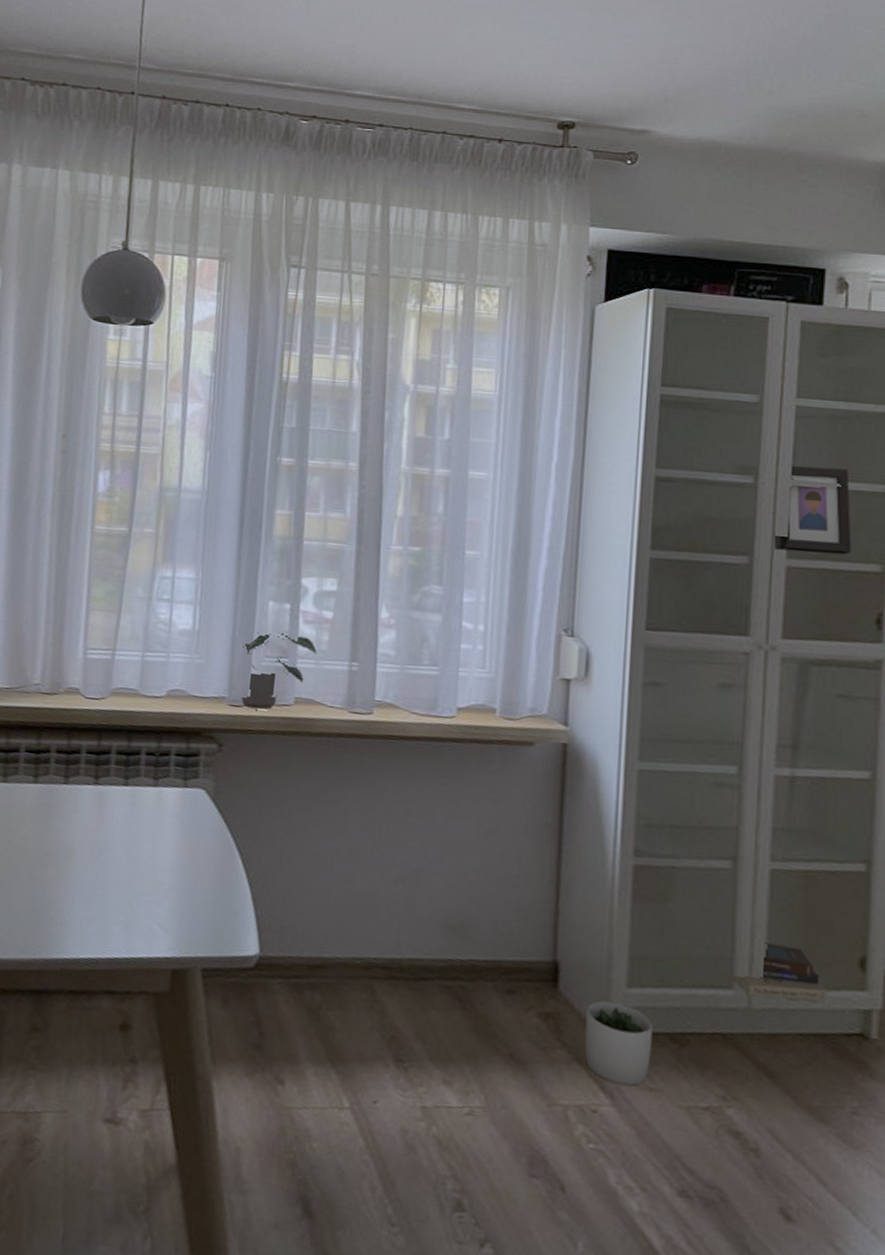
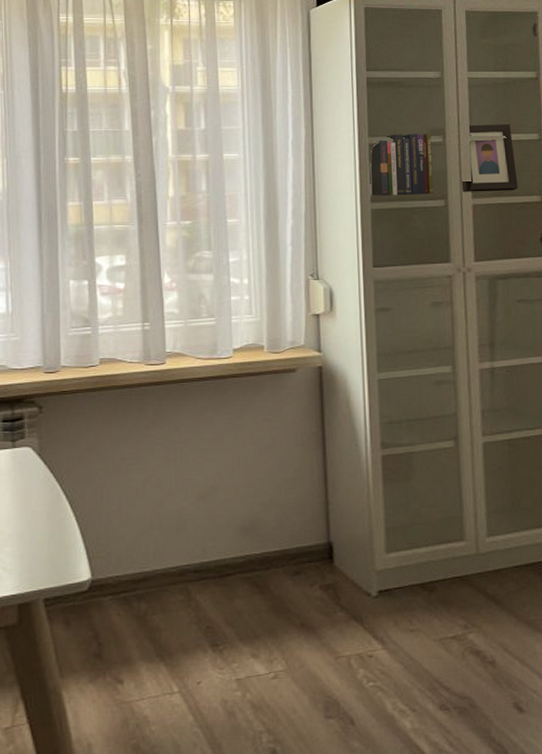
potted plant: present [241,631,317,710] -> none [51,304,114,373]
planter: present [585,1000,653,1087] -> none [357,566,409,632]
books: none [649,467,739,548] -> present [368,134,434,196]
books: present [722,942,828,1003] -> none [455,500,533,545]

